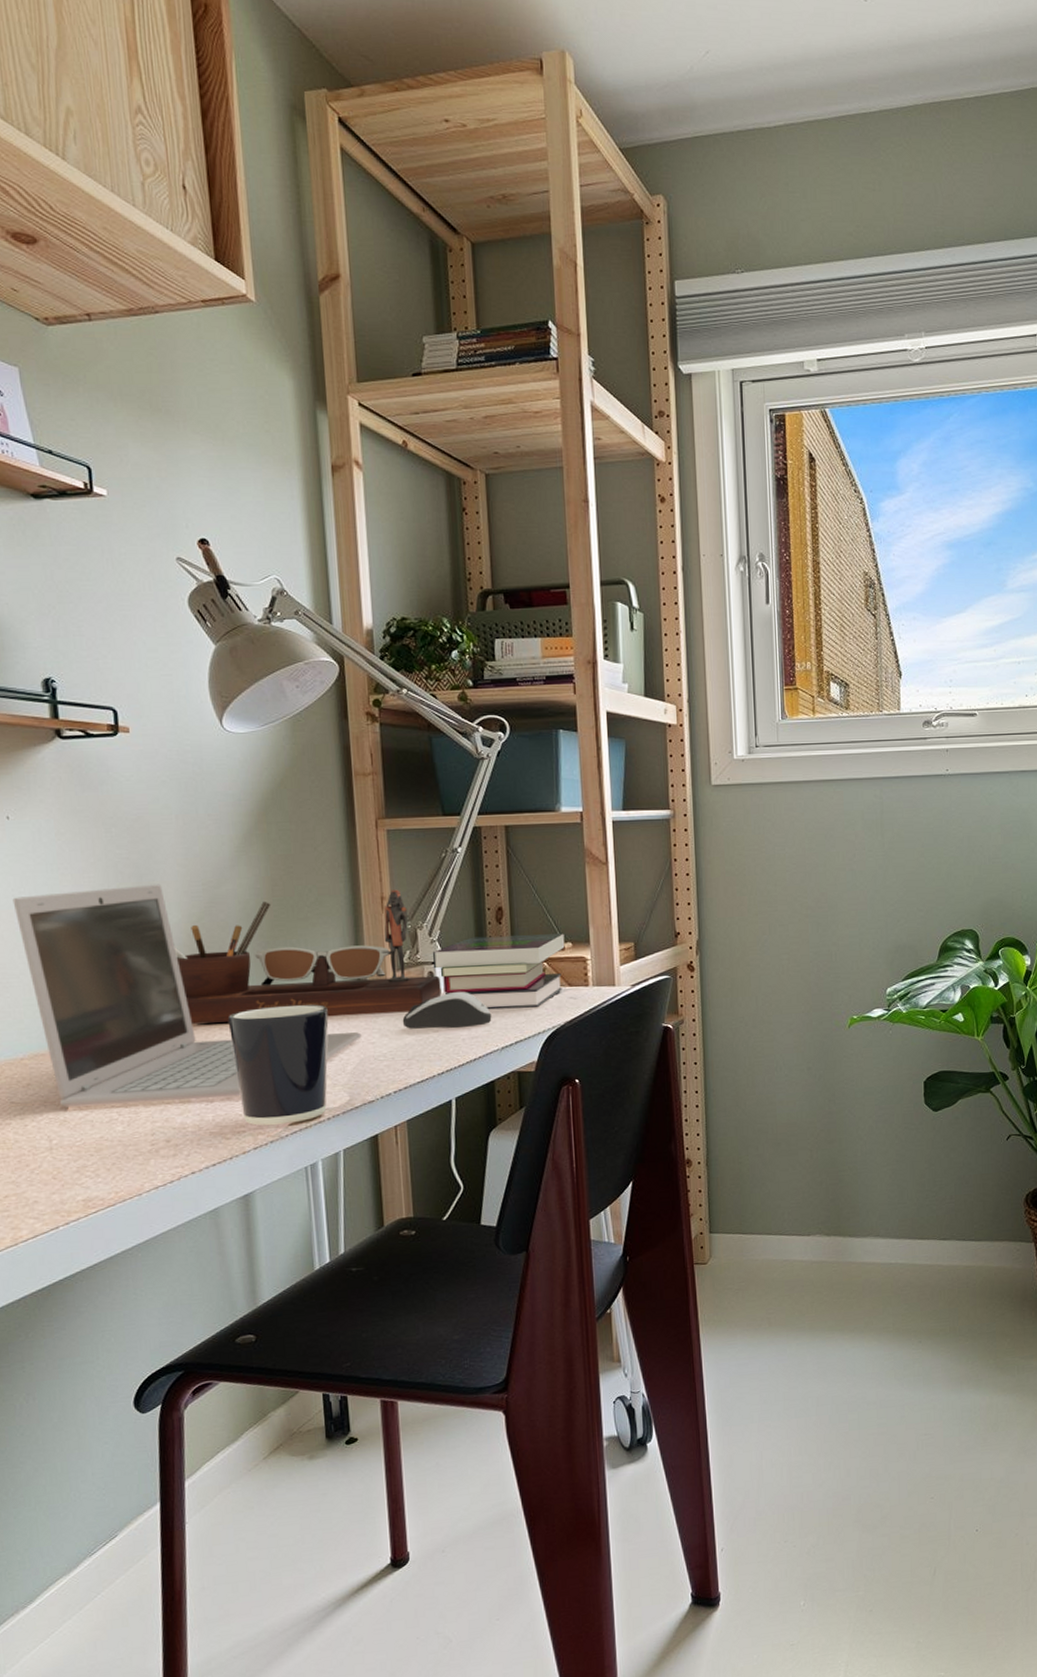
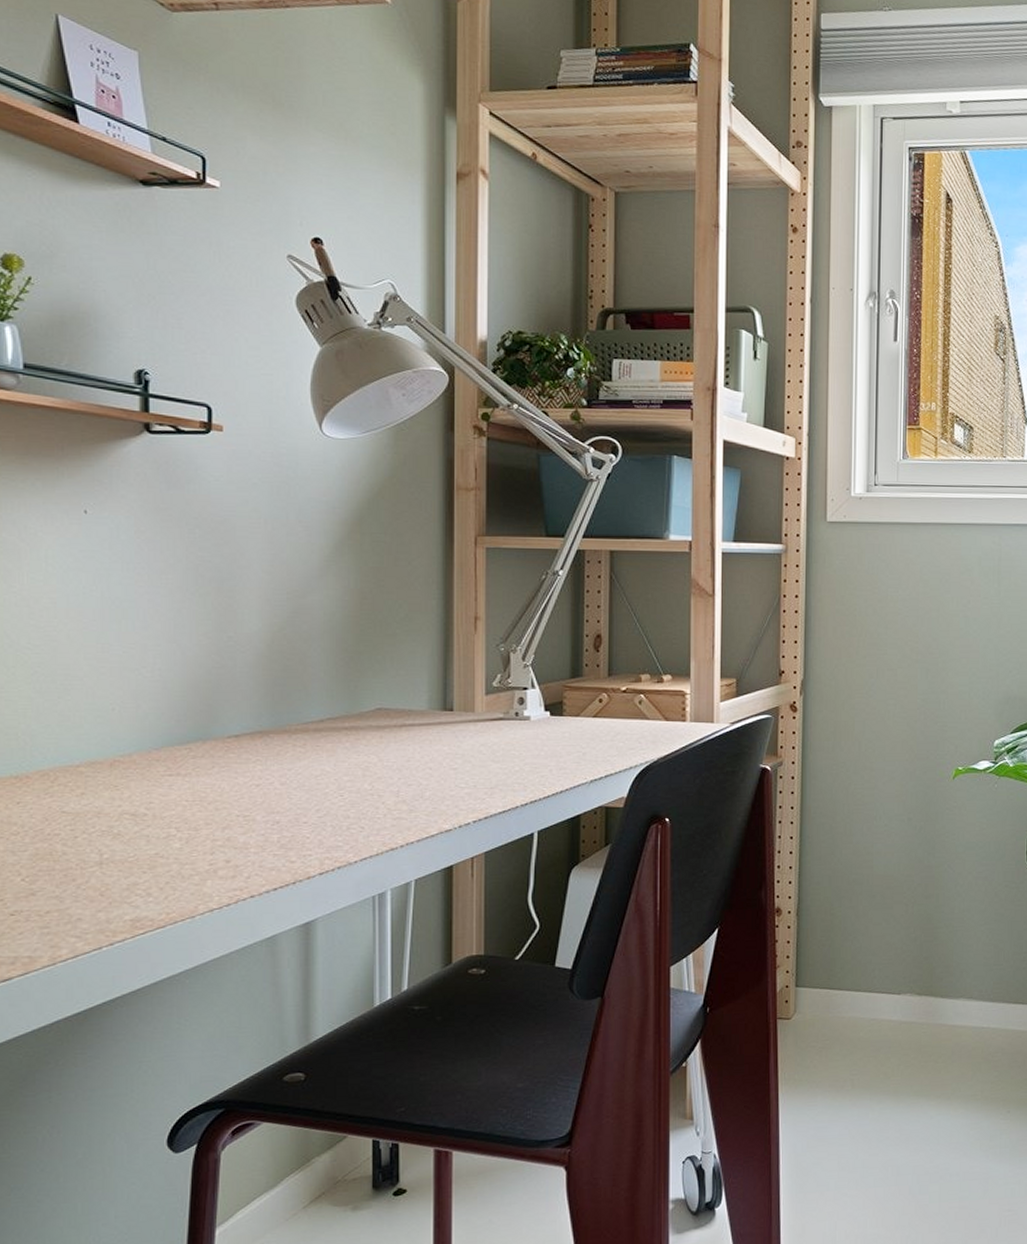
laptop: present [12,884,362,1107] -> none [83,590,444,820]
desk organizer: present [173,889,442,1024] -> none [251,610,531,739]
mug: present [227,1004,329,1126] -> none [302,724,409,851]
computer mouse: present [402,991,492,1029] -> none [487,719,582,759]
books: present [433,933,565,1010] -> none [525,664,664,742]

